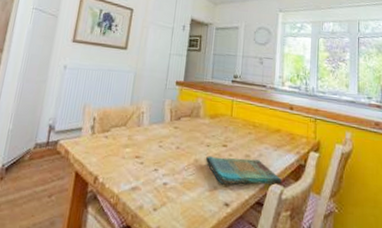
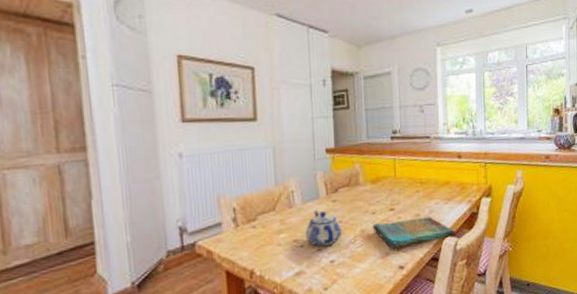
teapot: none [146,132,179,169] -> present [305,209,343,247]

